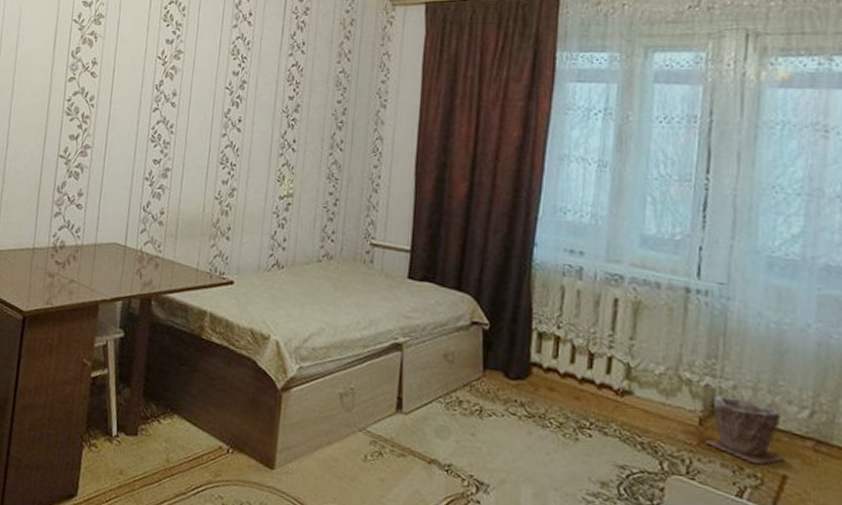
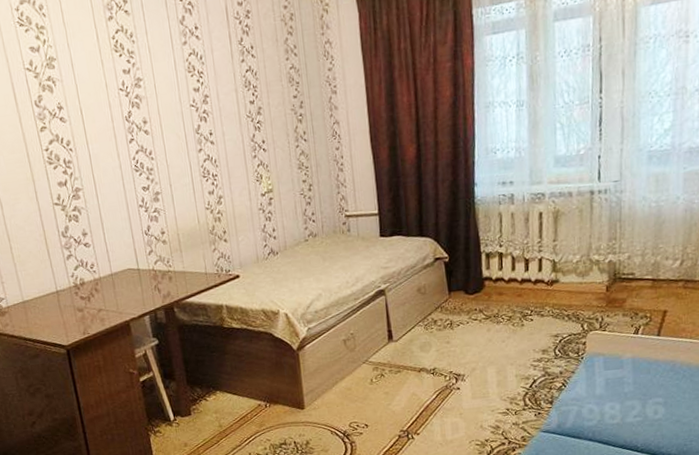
plant pot: present [705,394,783,465] -> none [611,264,664,309]

